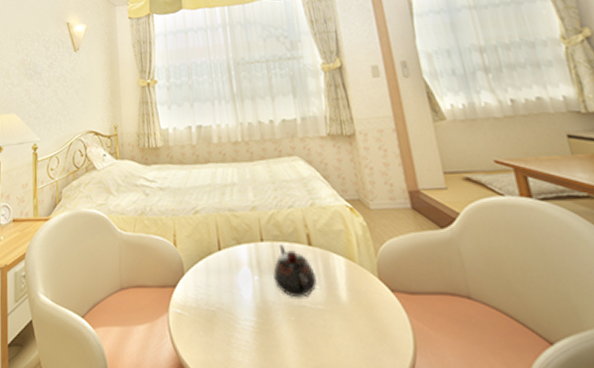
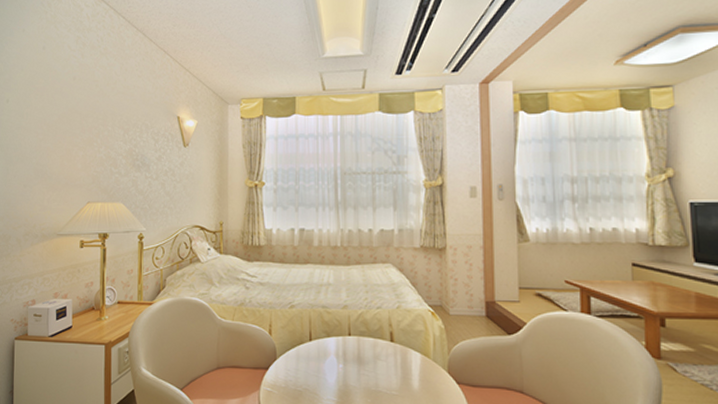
teapot: present [273,245,317,298] -> none [356,340,394,385]

